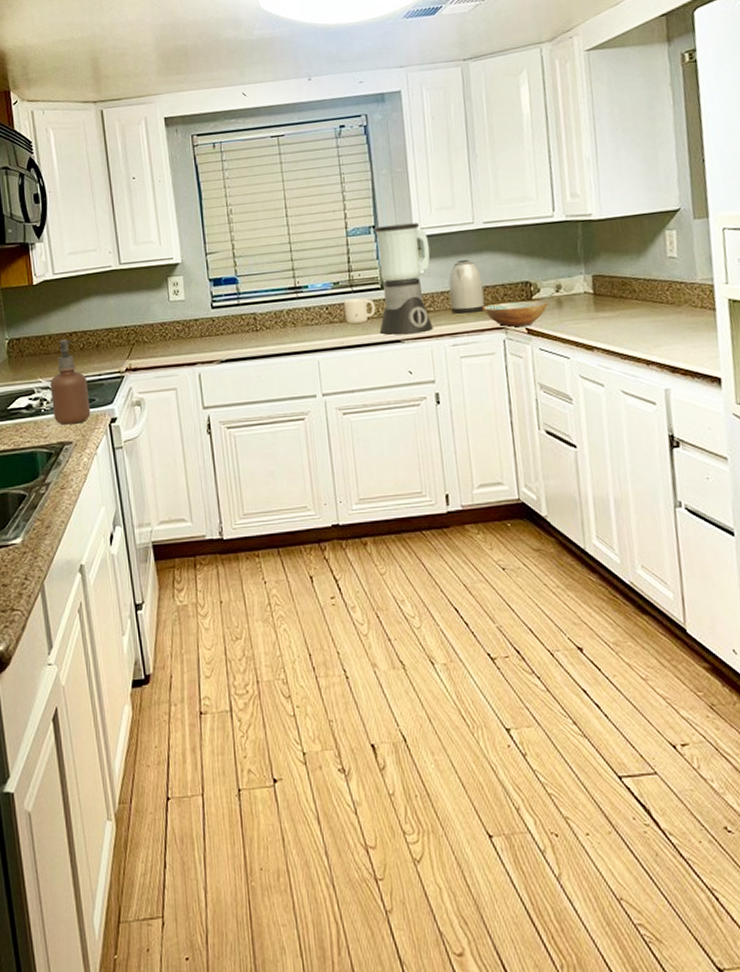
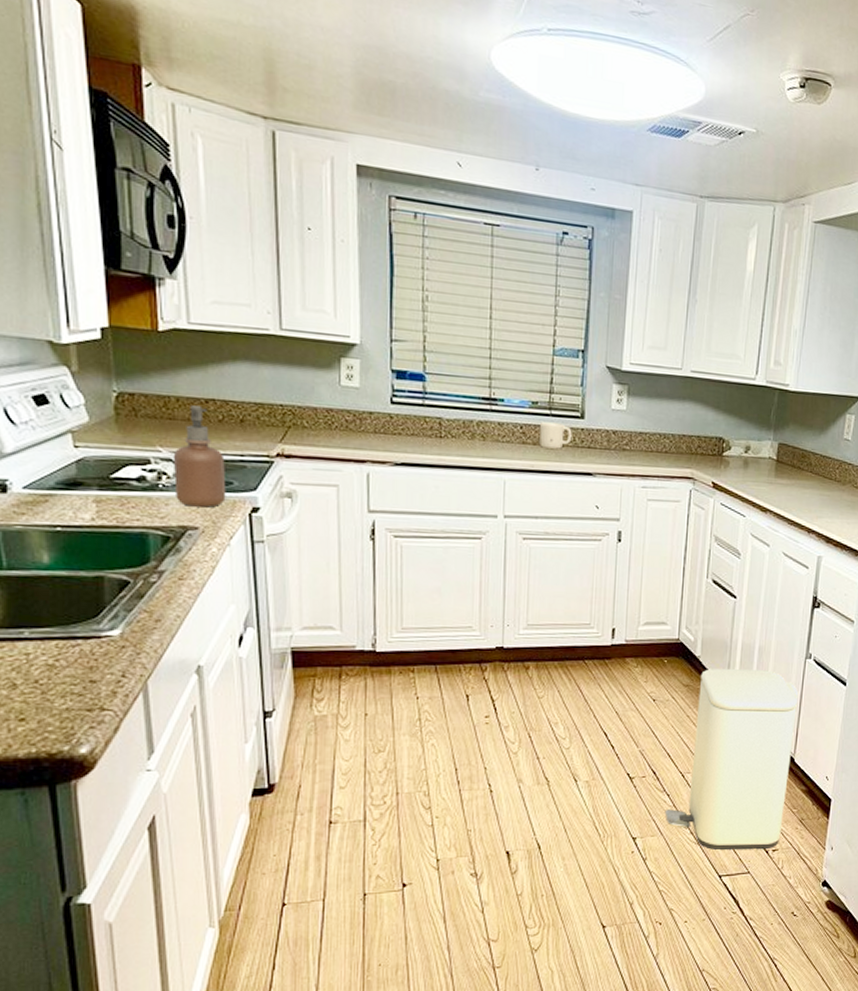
blender: present [374,222,433,335] -> none [572,352,636,469]
kettle: present [448,260,485,314] -> none [646,404,681,459]
bowl: present [482,300,548,328] -> none [676,453,735,481]
pedal bin: none [538,525,689,743] -> present [664,669,799,850]

